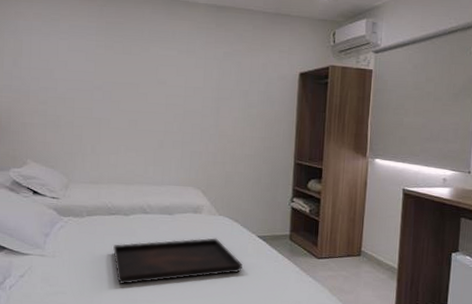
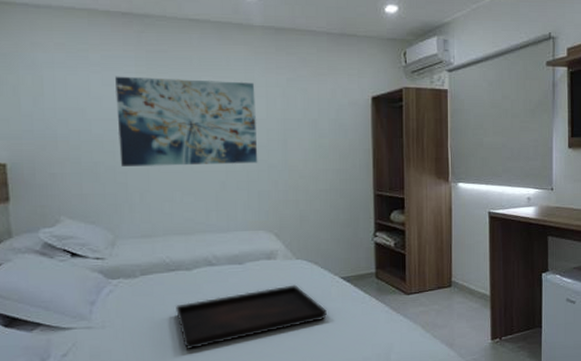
wall art: none [78,43,195,127] -> present [115,76,258,166]

